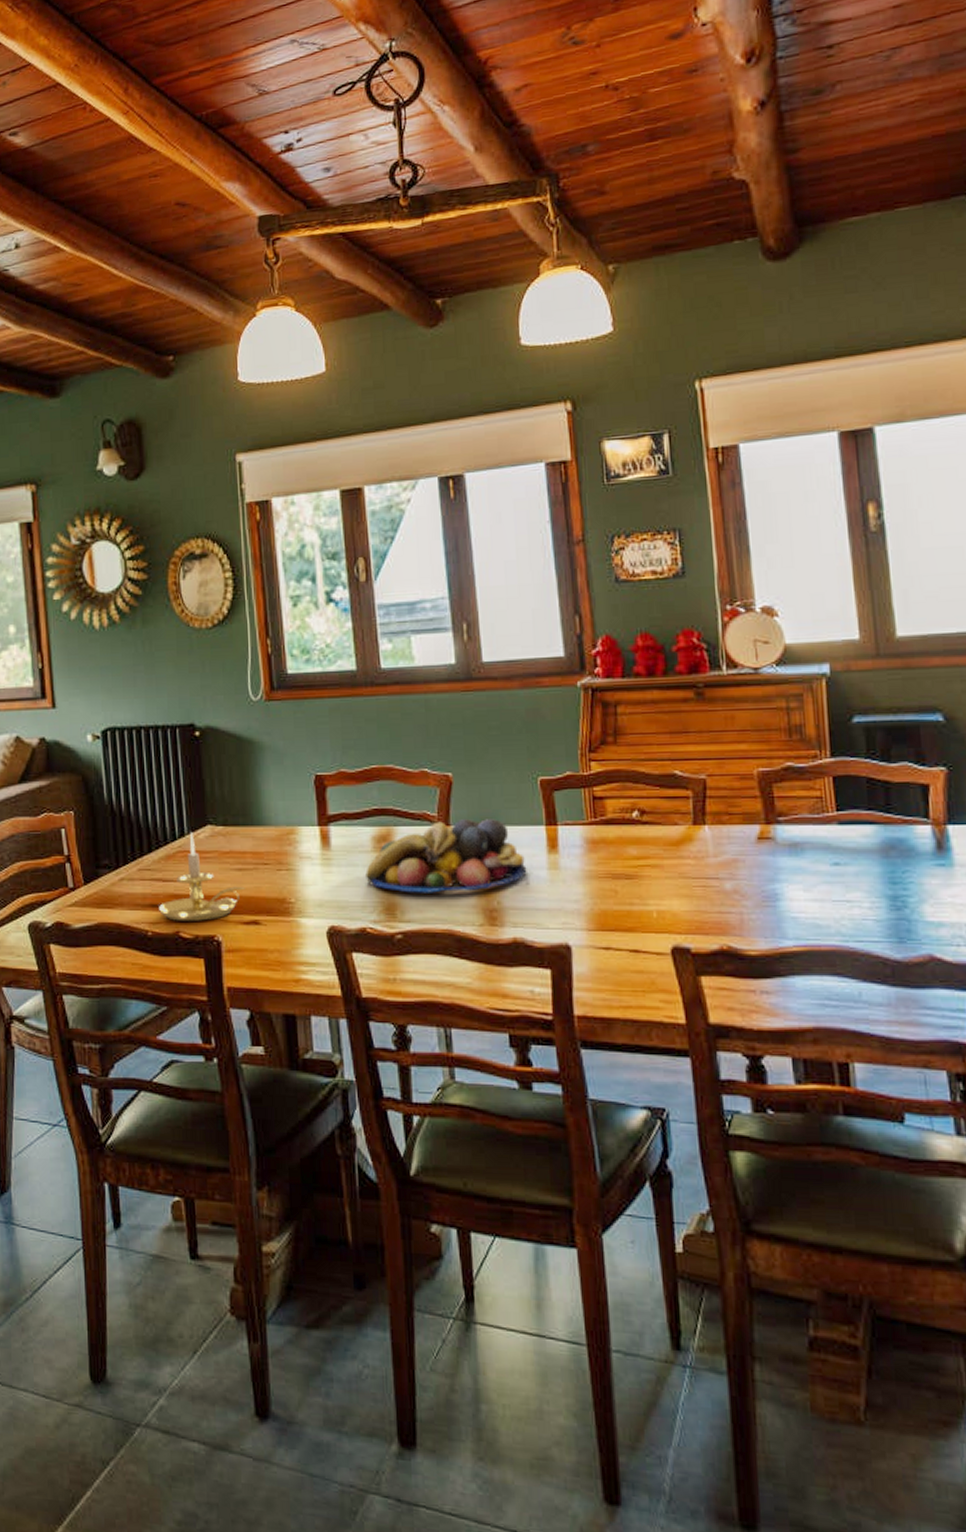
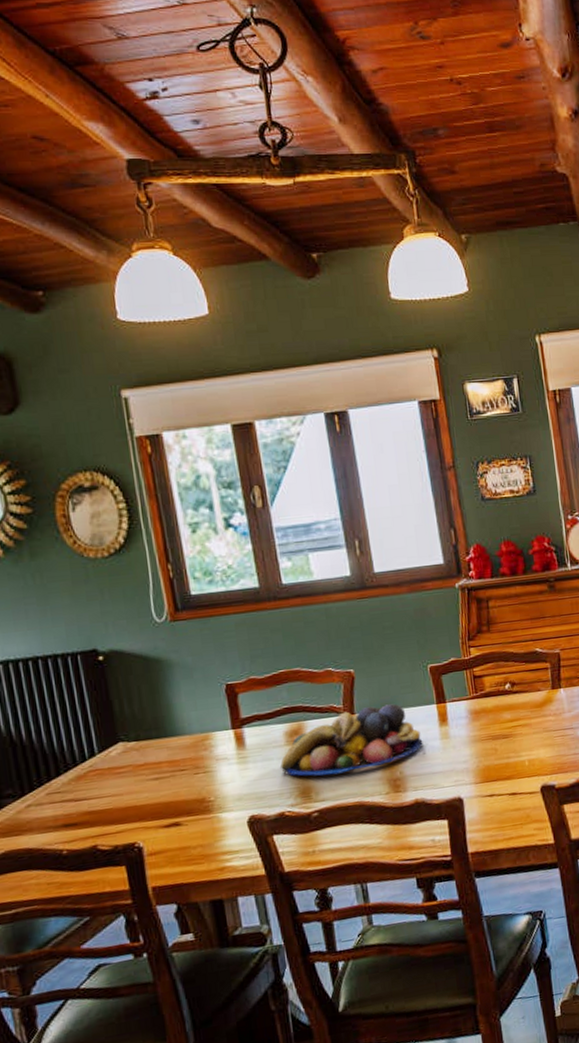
candle holder: present [158,833,245,921] -> none [71,751,163,837]

